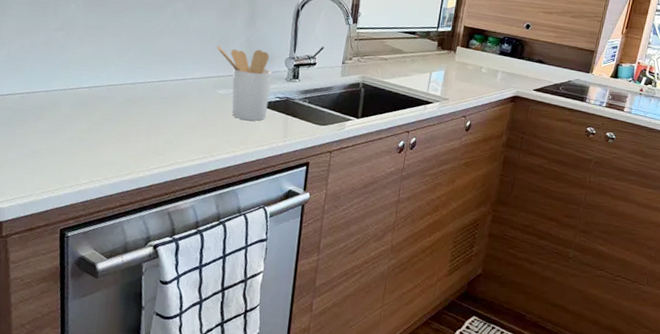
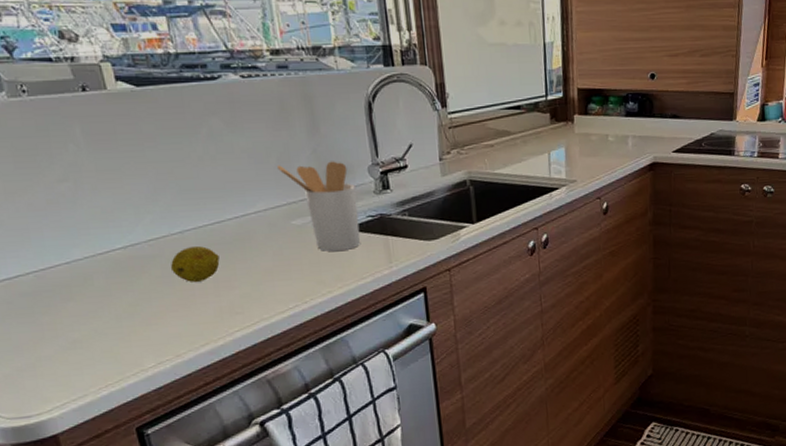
fruit: none [118,96,157,124] -> present [170,246,220,282]

